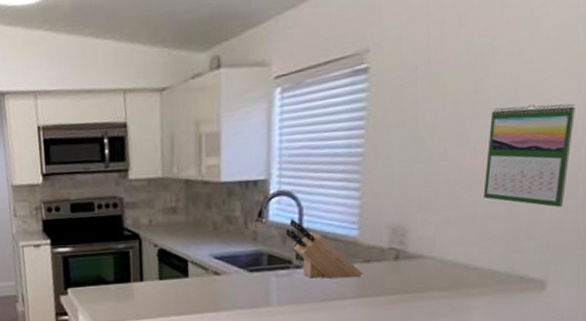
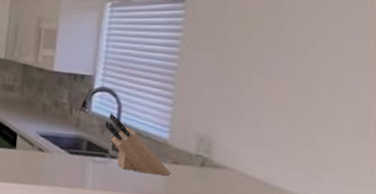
calendar: present [483,103,575,207] -> none [283,48,365,145]

